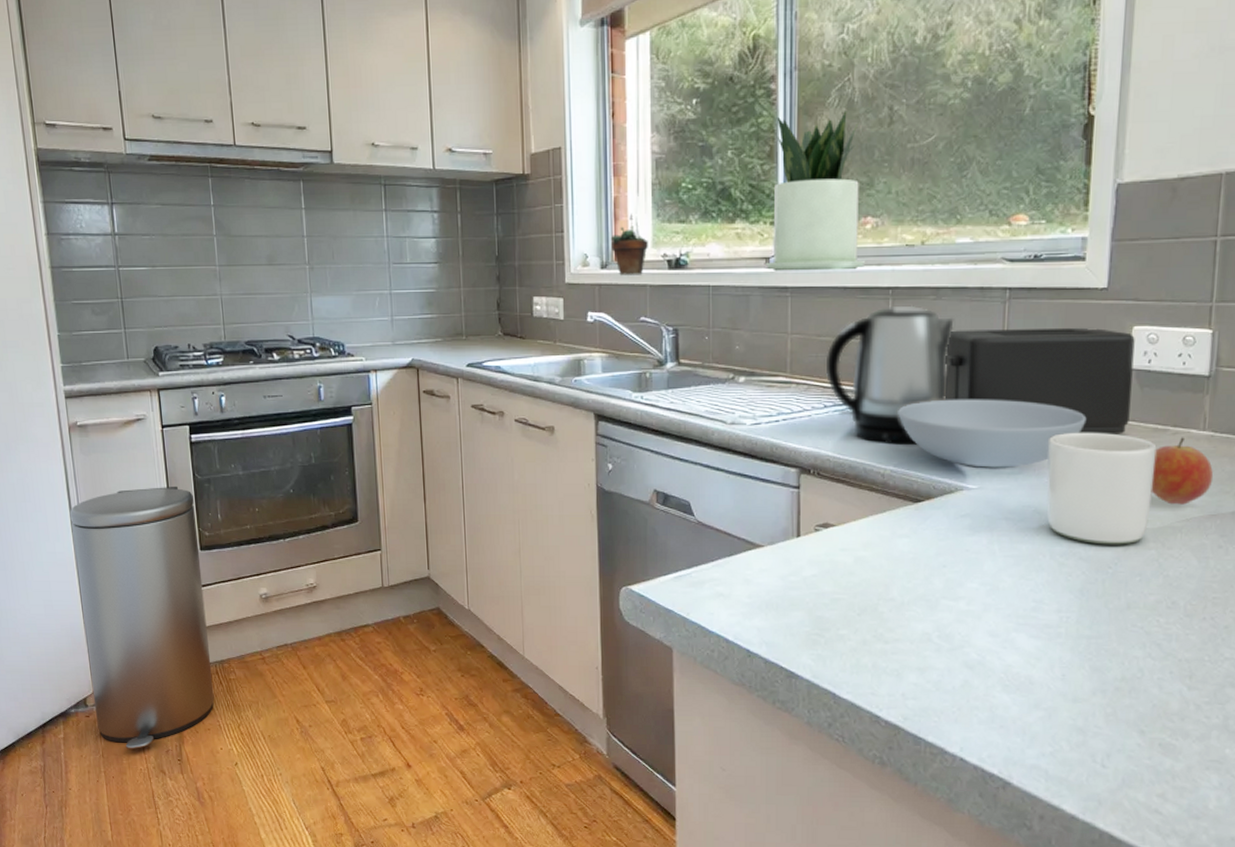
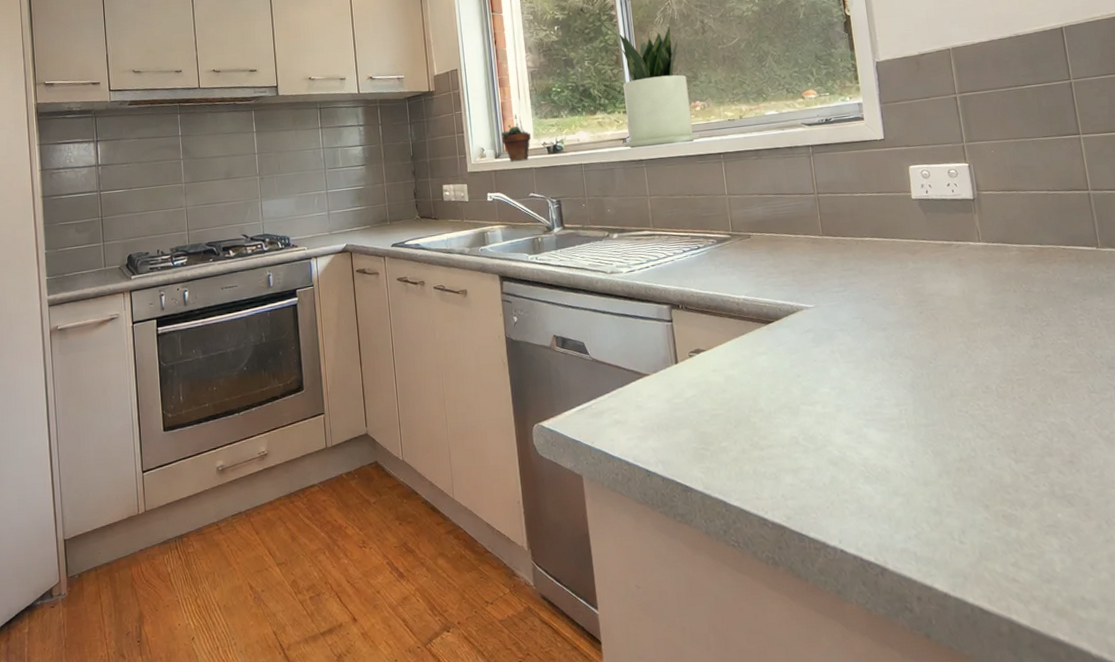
pedal bin: present [69,486,215,750] -> none [46,374,174,637]
kettle: present [825,305,954,443] -> none [679,165,778,277]
dish: present [898,399,1087,468] -> none [741,232,889,289]
toaster: present [945,327,1135,434] -> none [771,170,922,254]
mug: present [1046,432,1157,545] -> none [862,251,953,344]
fruit: present [1150,437,1214,505] -> none [946,249,995,305]

